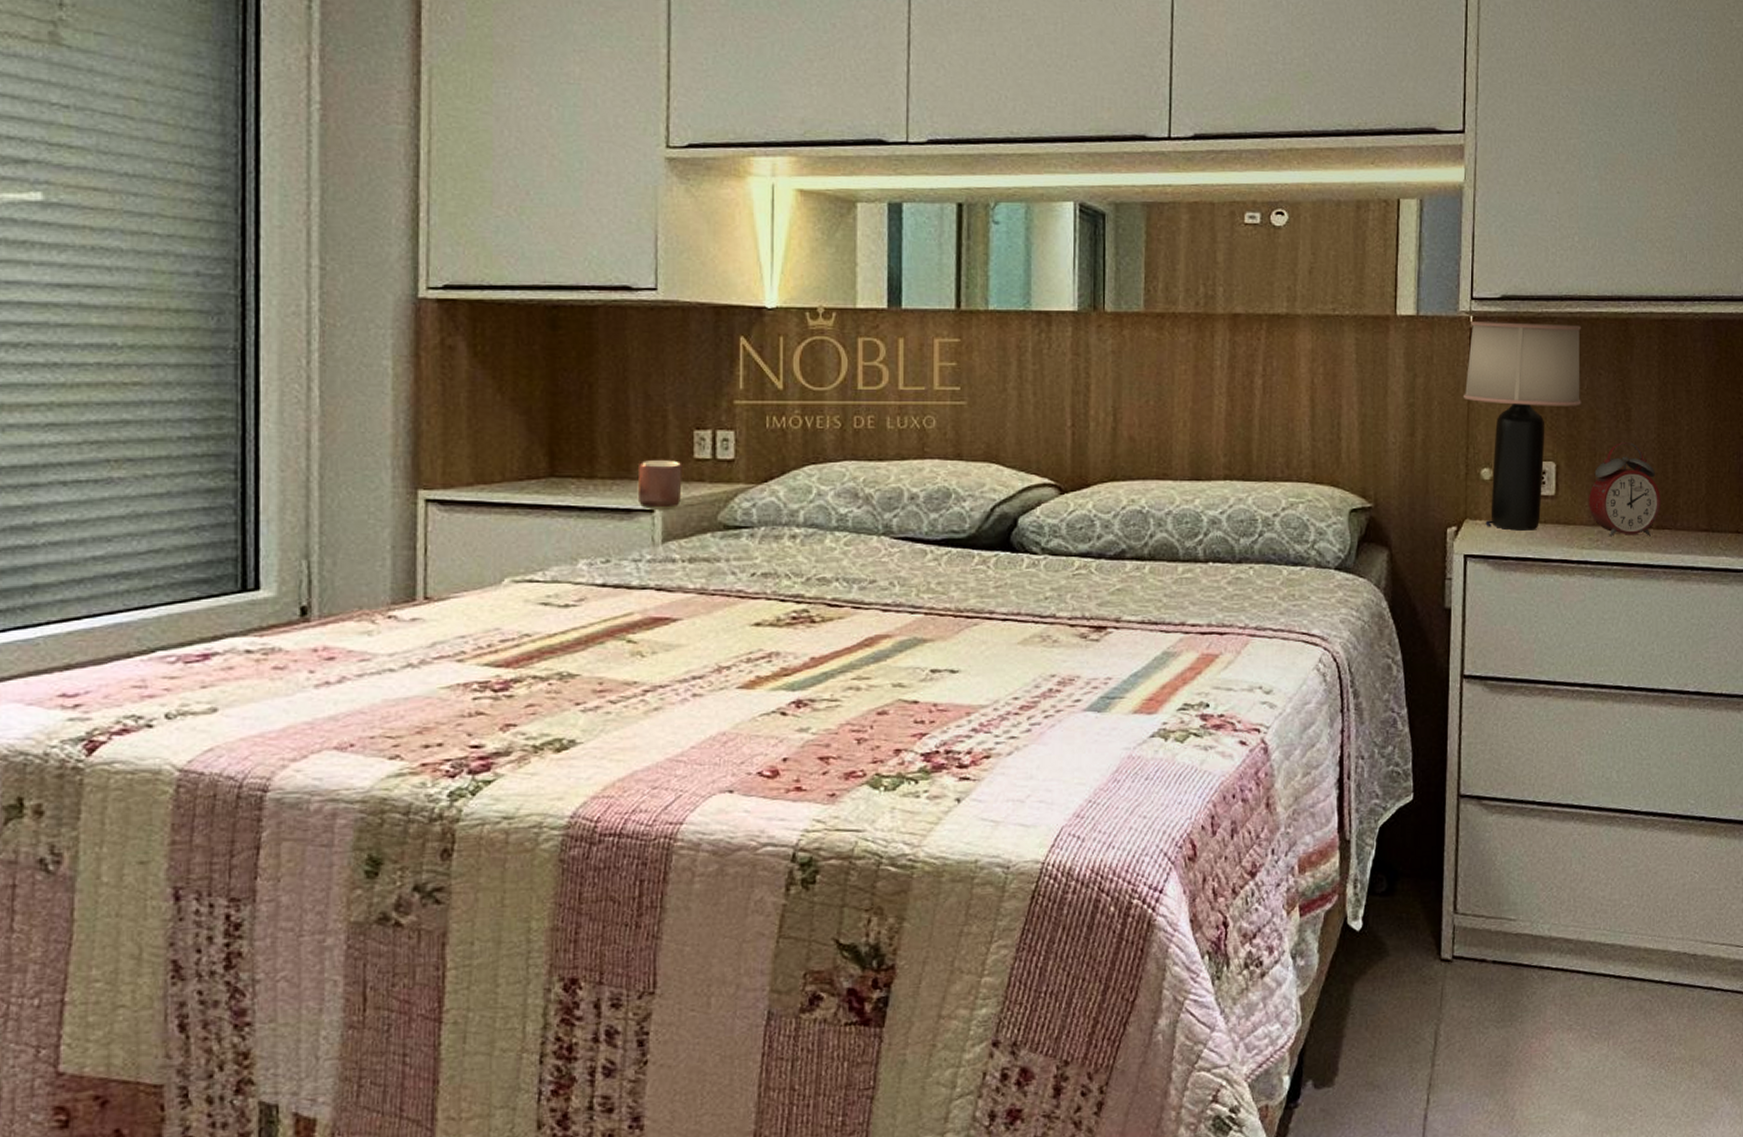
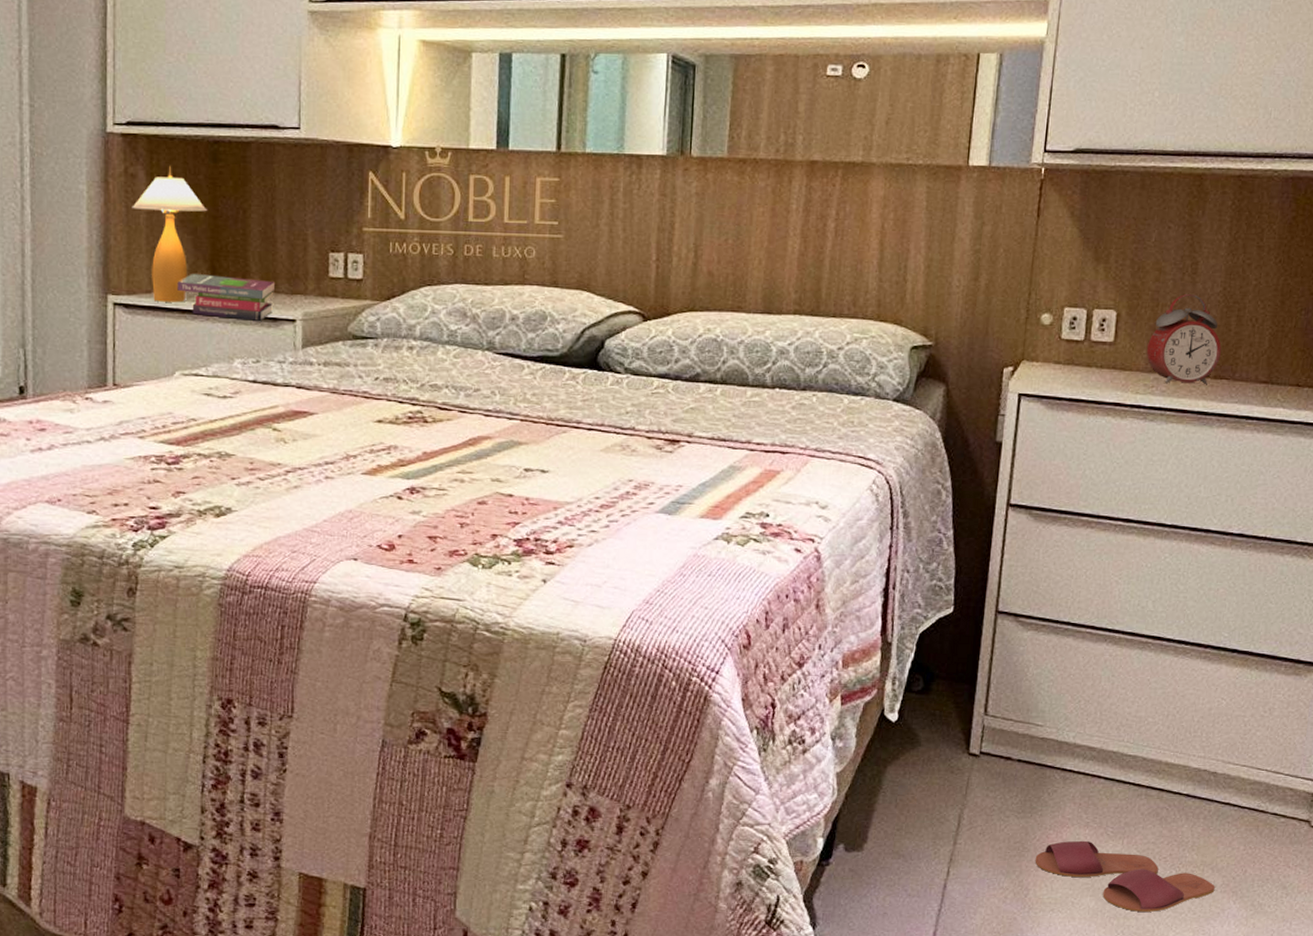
table lamp: none [449,336,545,496] -> present [132,166,208,303]
books: none [507,461,627,513] -> present [177,274,274,321]
mug: present [637,459,684,510] -> none [282,276,321,320]
table lamp: present [1462,322,1581,531] -> none [1028,173,1154,374]
slippers: none [1519,1046,1706,1122] -> present [1035,840,1215,912]

